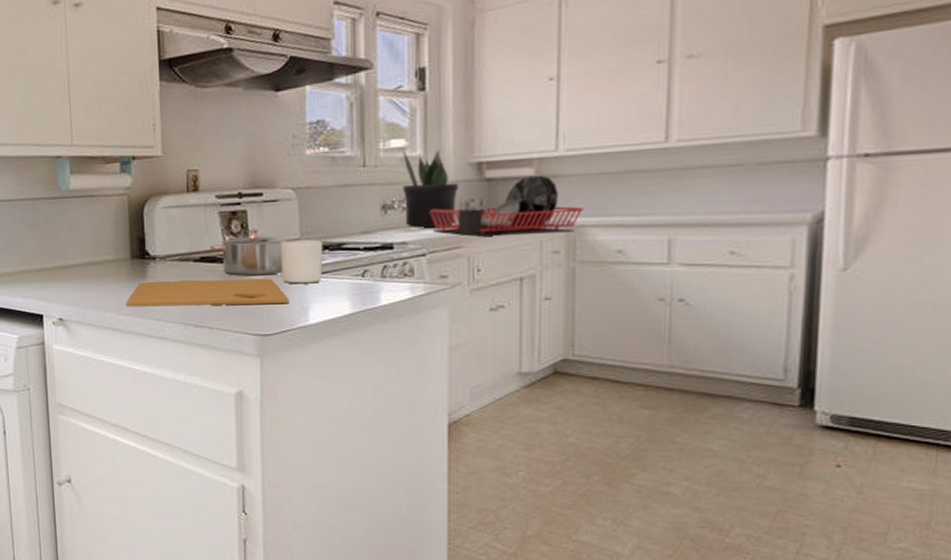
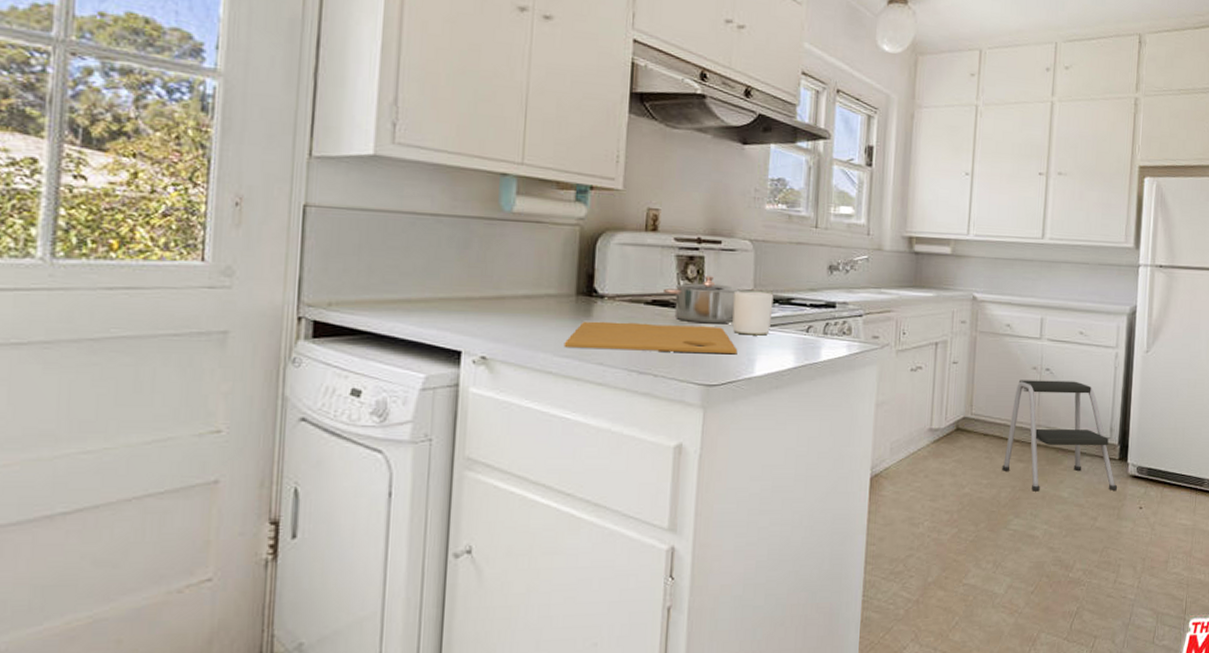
planter: present [403,149,458,229] -> none [847,217,893,292]
dish rack: present [429,175,585,237] -> none [868,253,986,306]
step stool: none [619,312,799,444] -> present [1002,380,1118,492]

